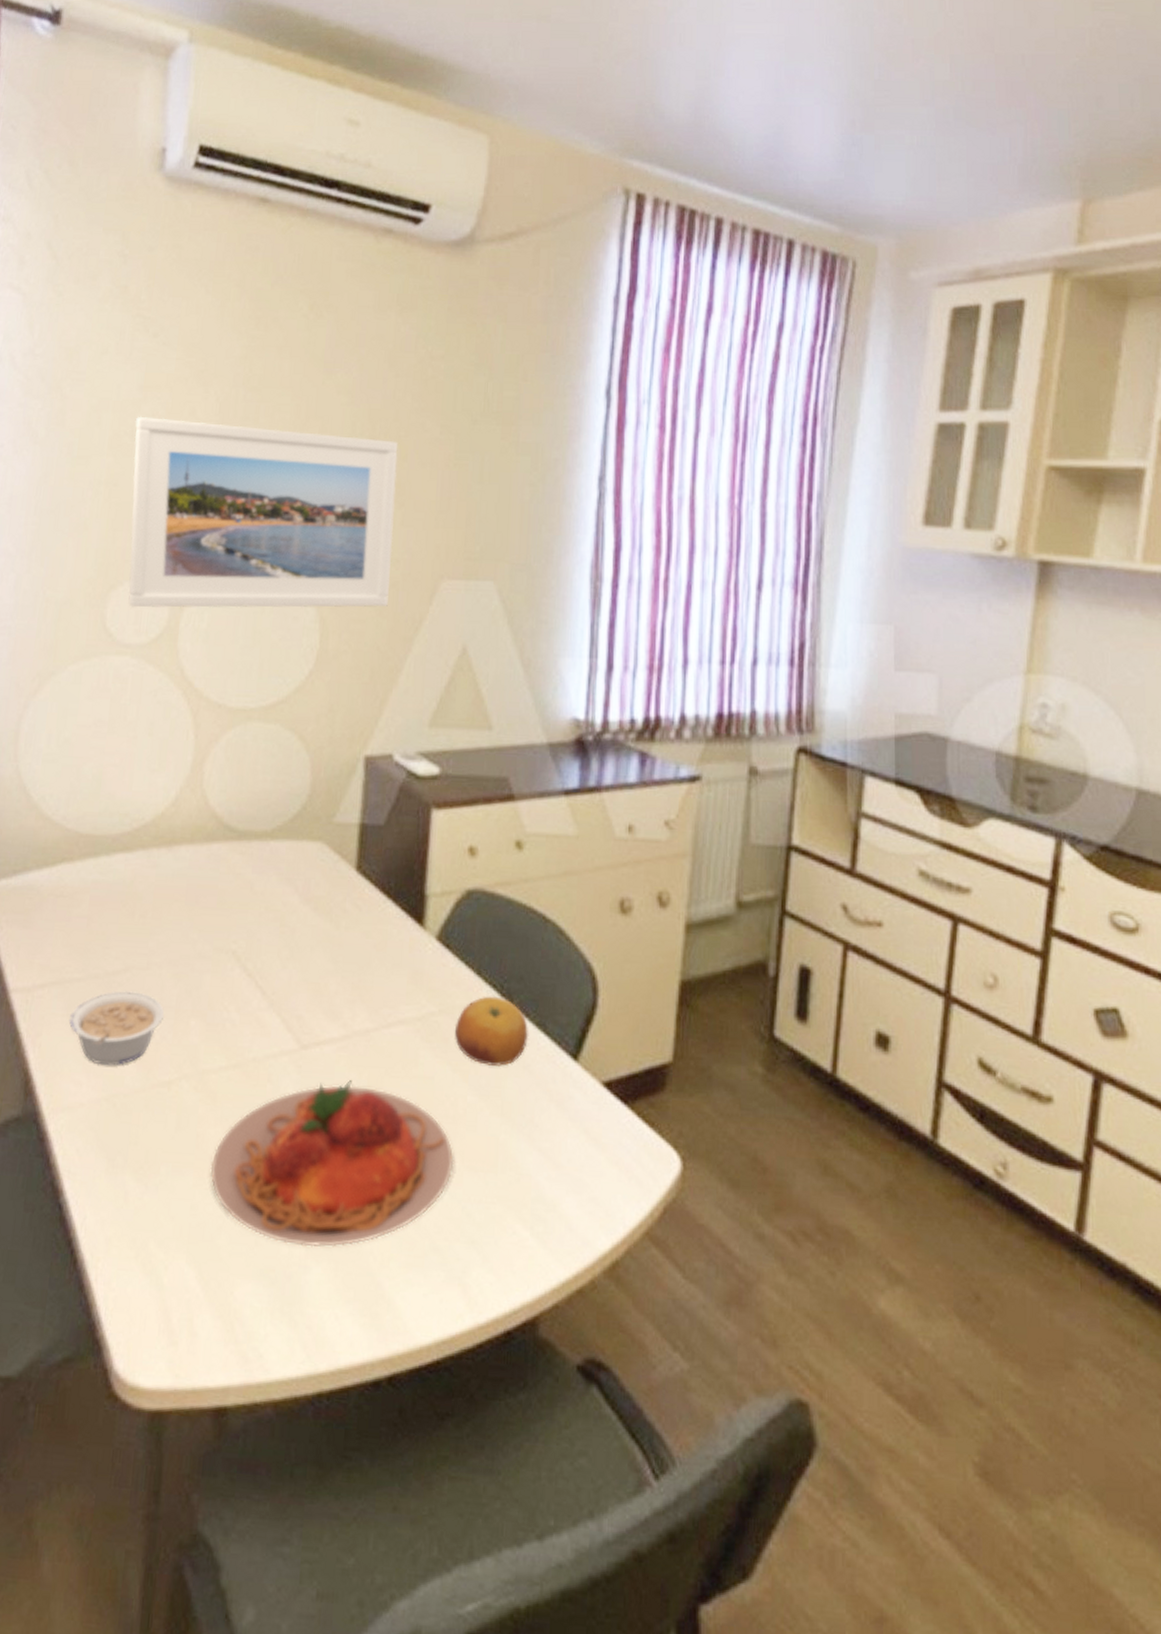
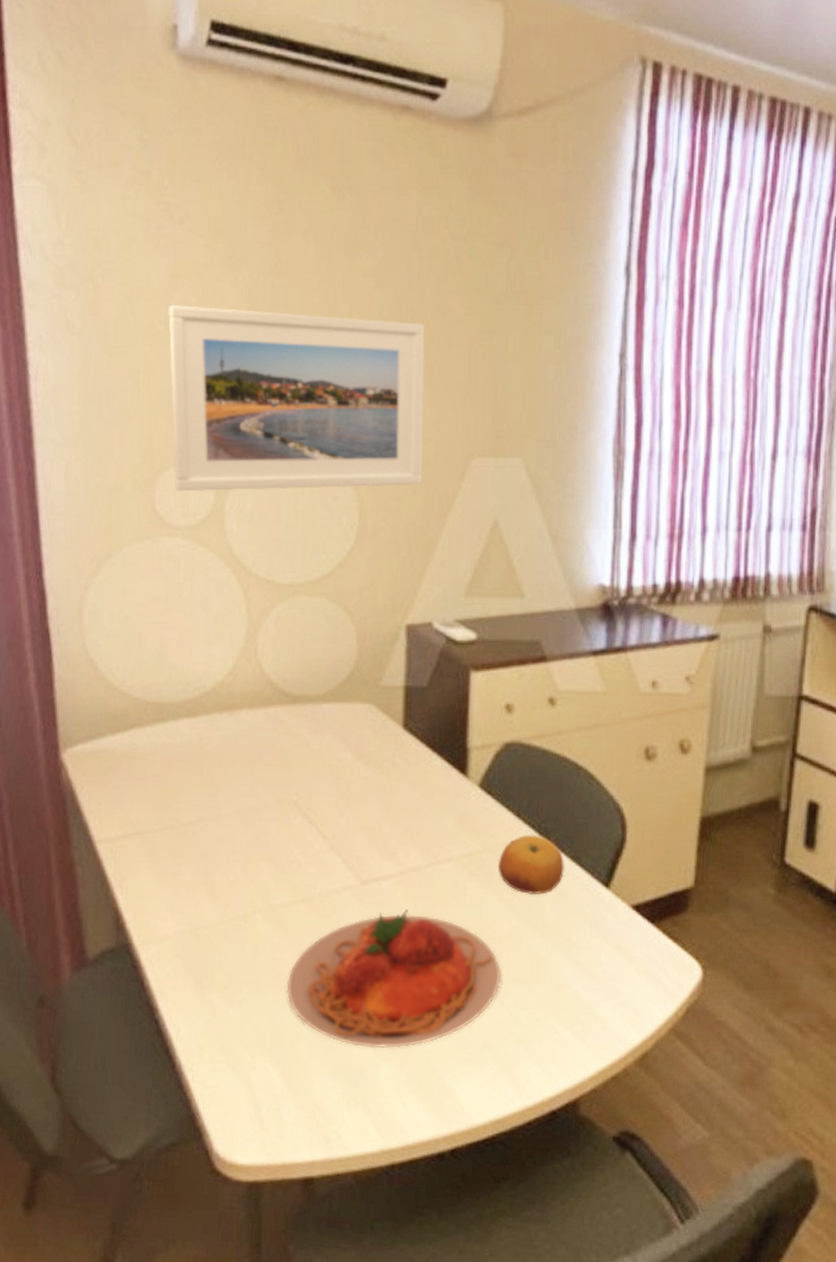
legume: present [68,991,164,1066] -> none [150,839,236,904]

